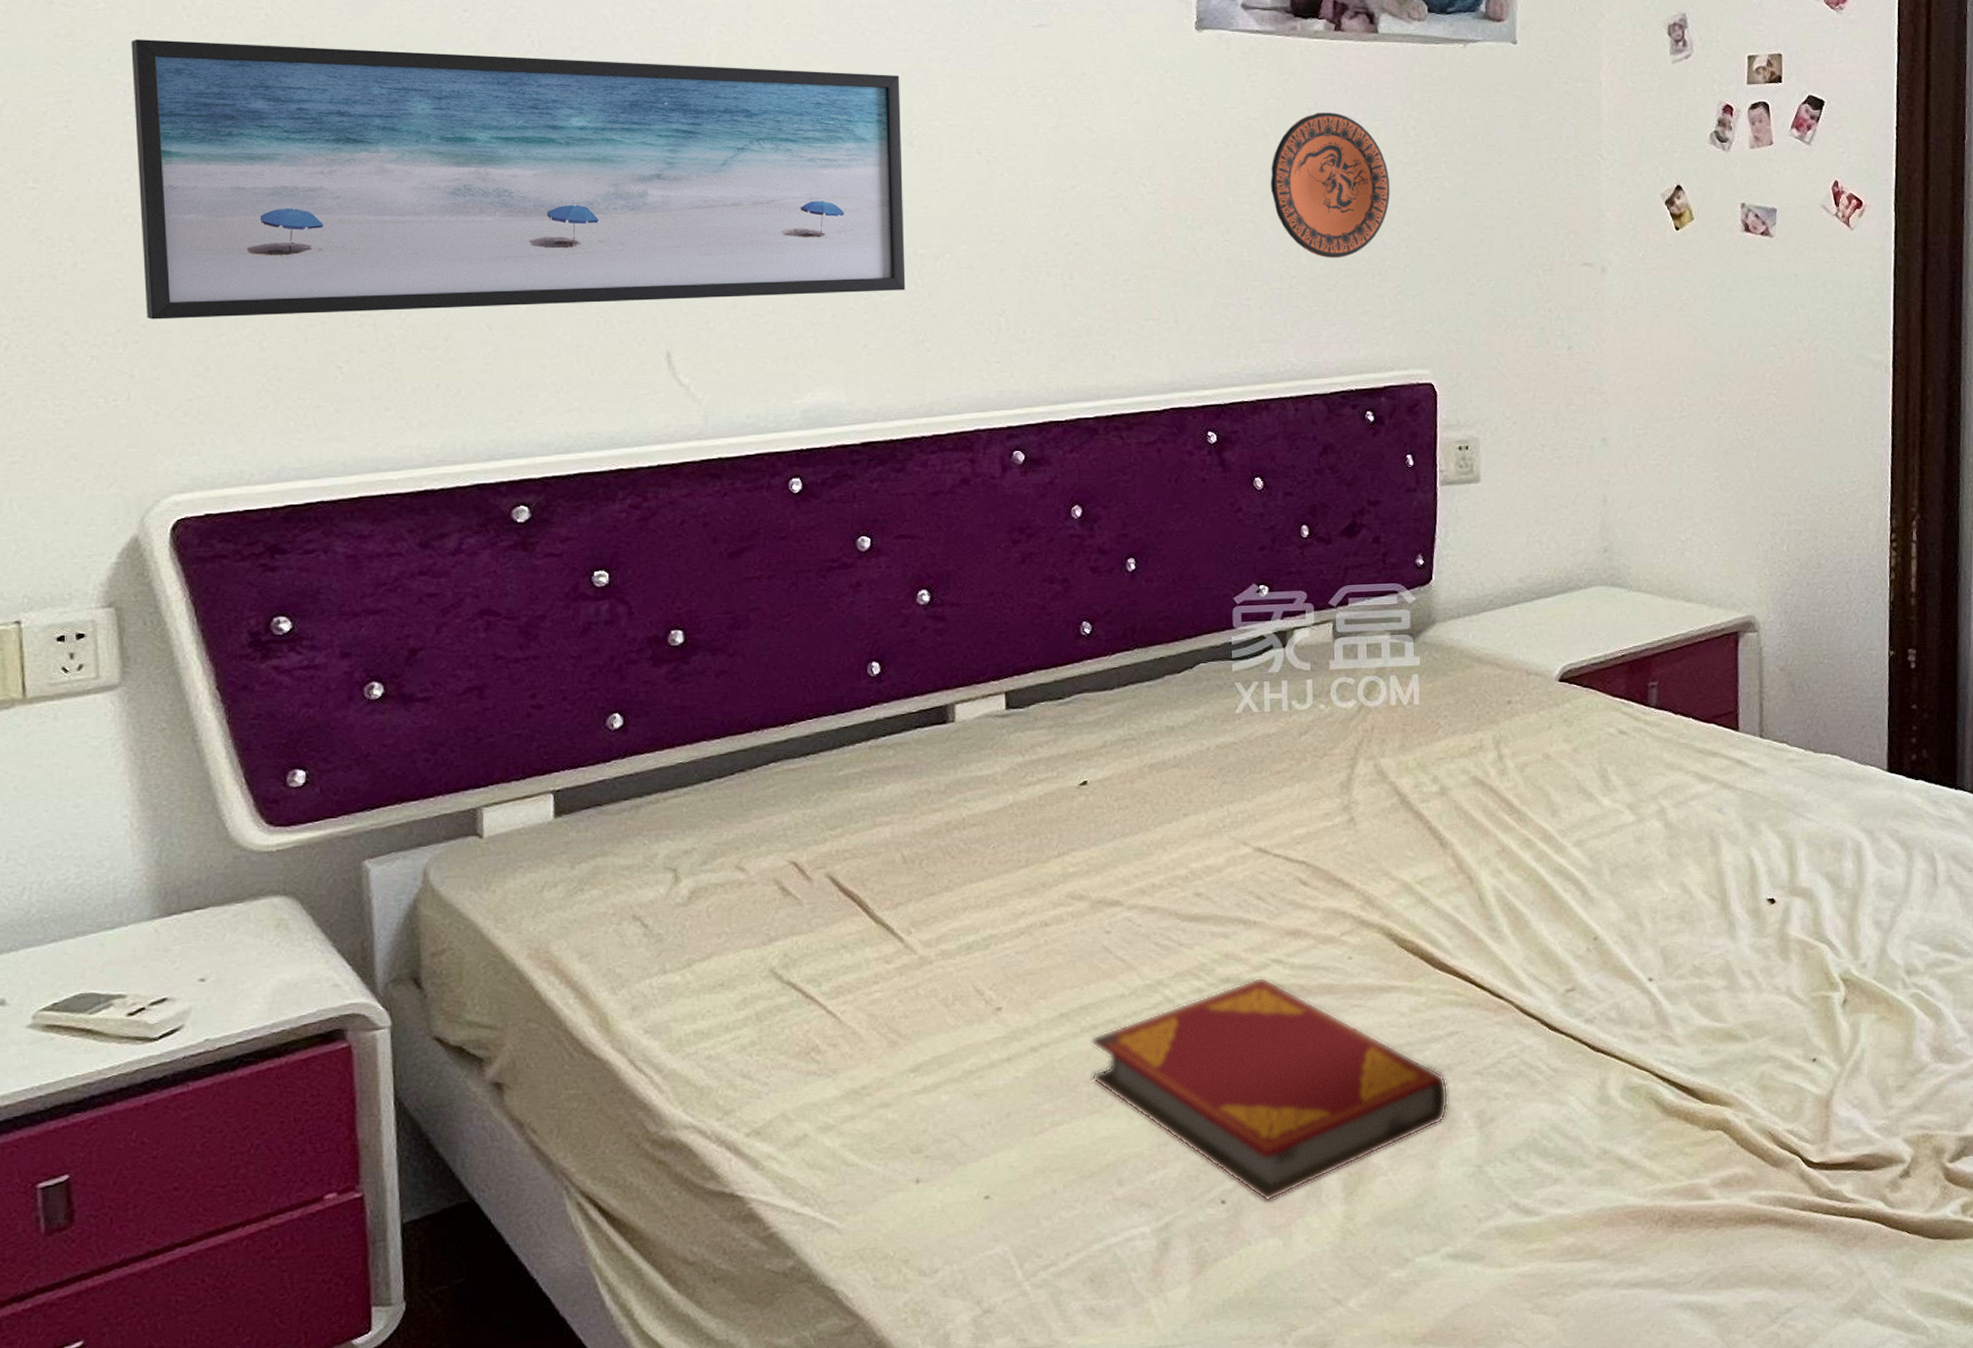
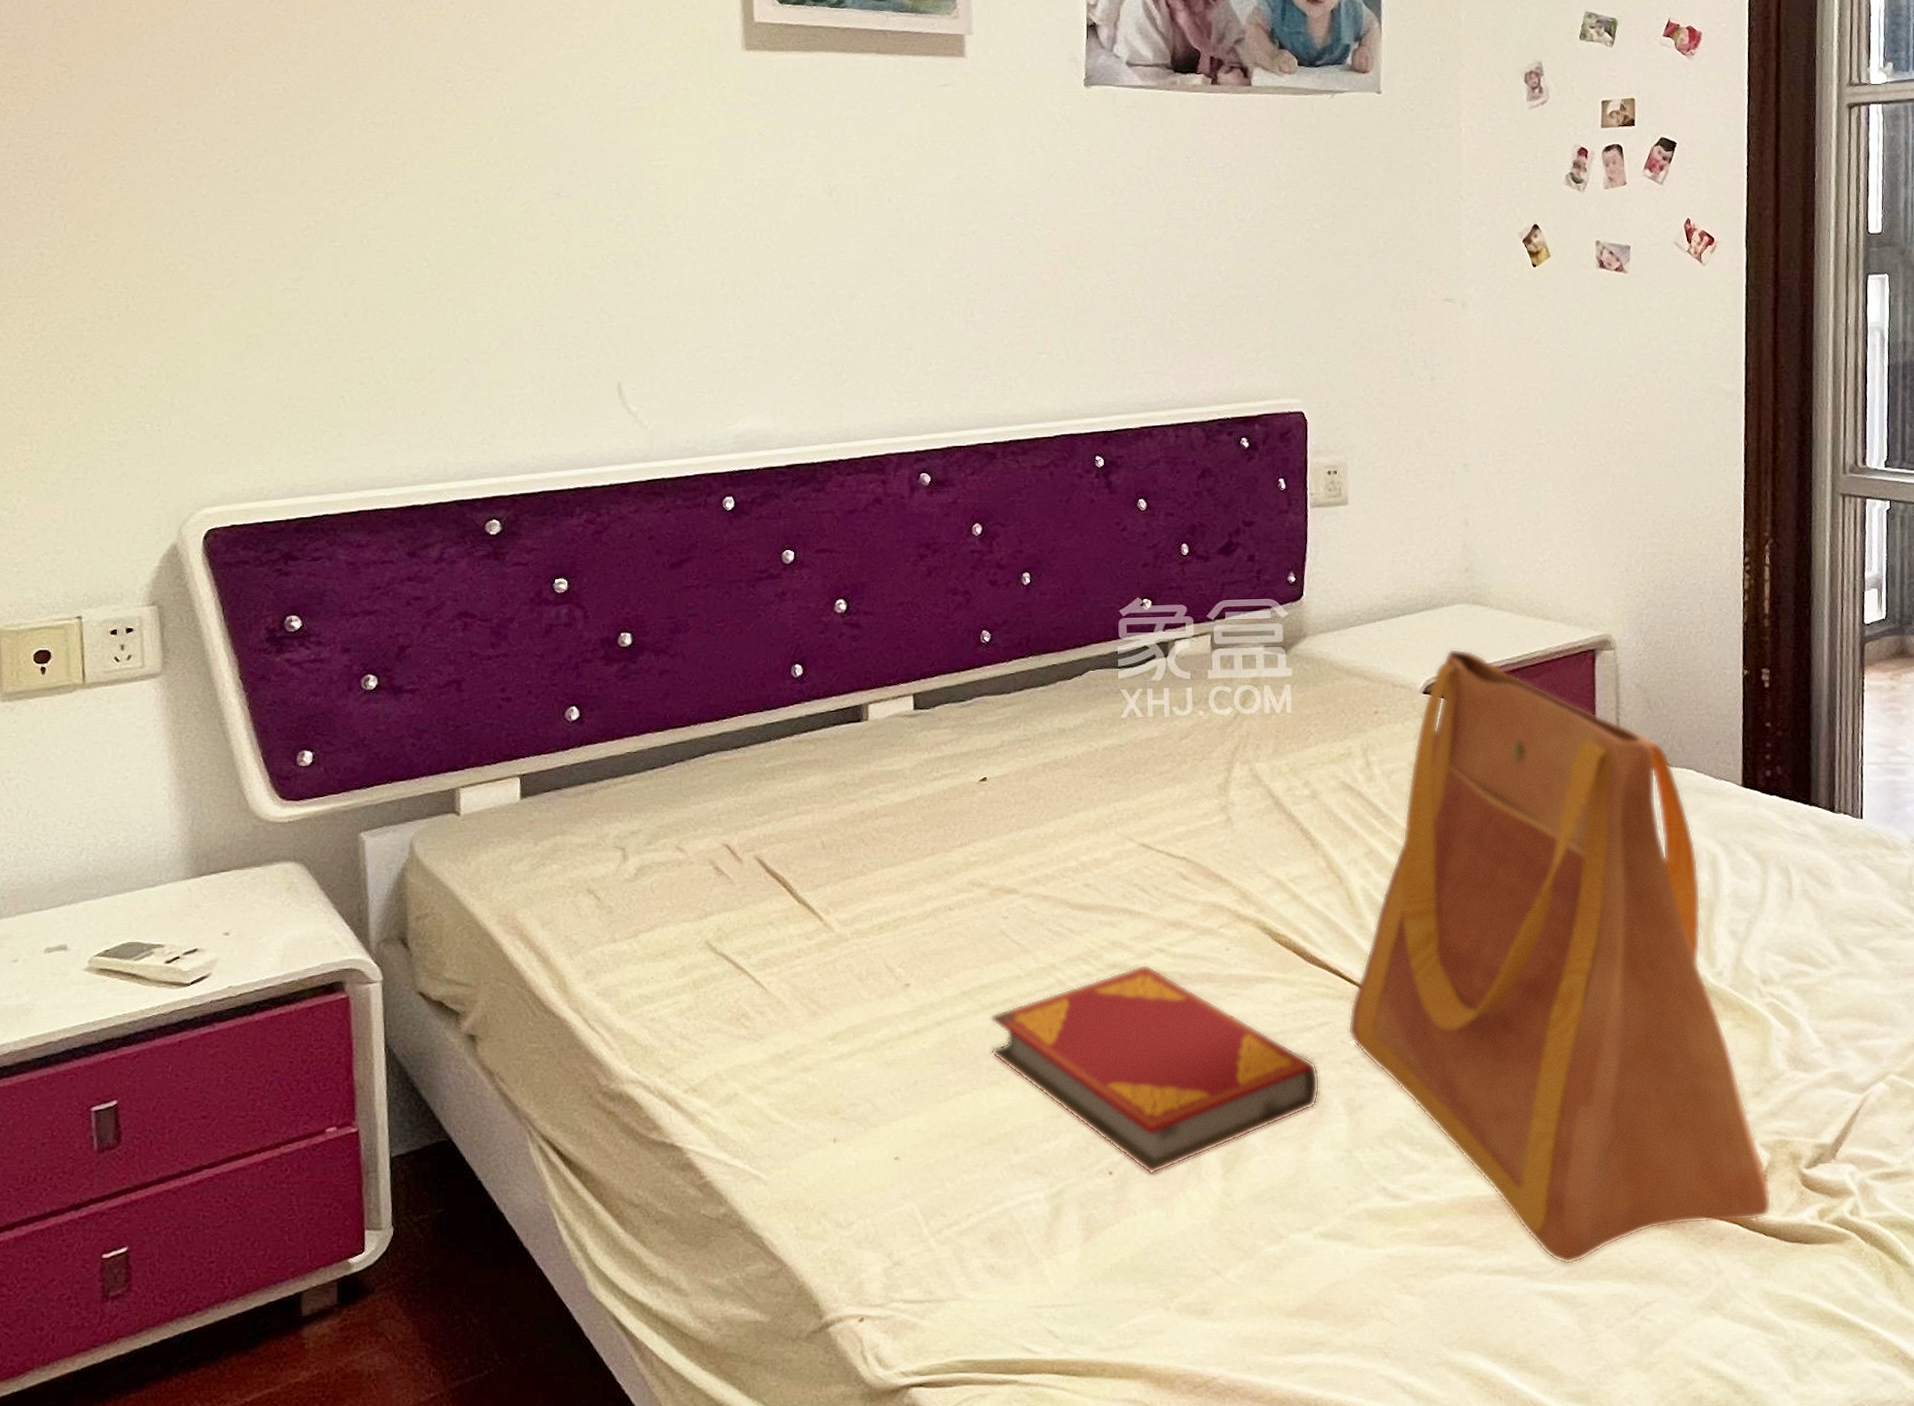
wall art: present [131,39,906,320] -> none [174,111,825,355]
decorative plate: present [1270,112,1390,259] -> none [1152,160,1263,296]
tote bag: none [1478,633,1915,1275] -> present [1347,648,1772,1265]

